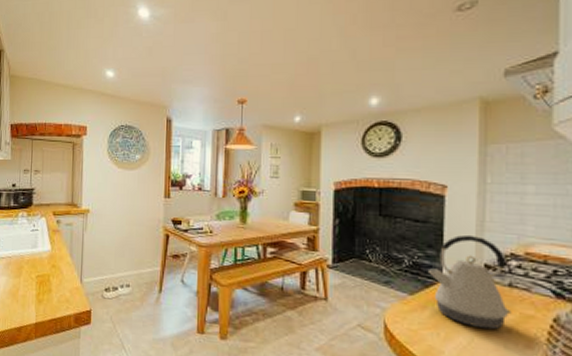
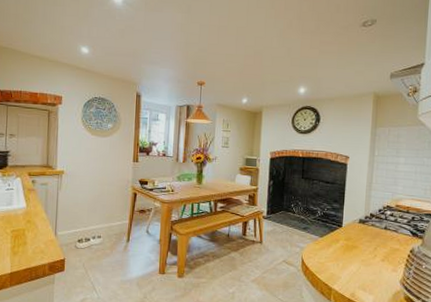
kettle: present [427,234,512,330] -> none [333,192,385,260]

